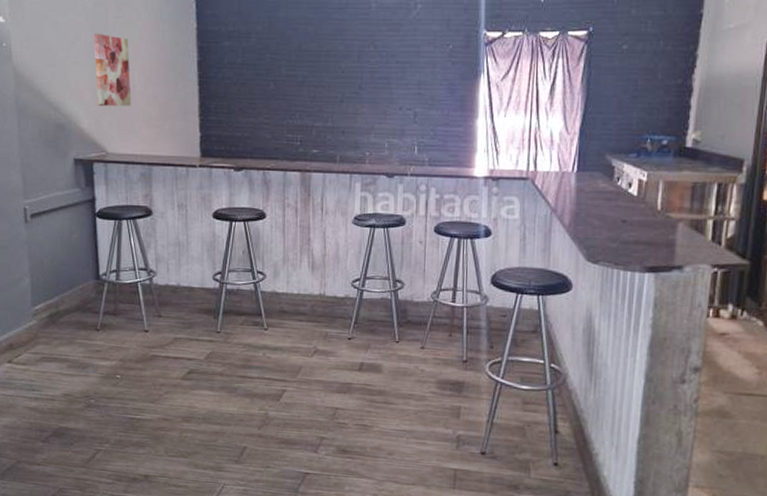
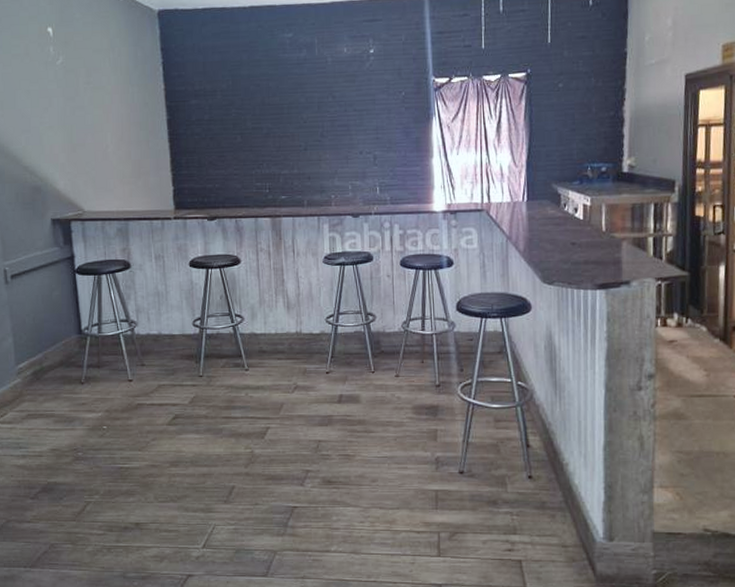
wall art: present [94,34,131,107] -> none [66,99,105,168]

